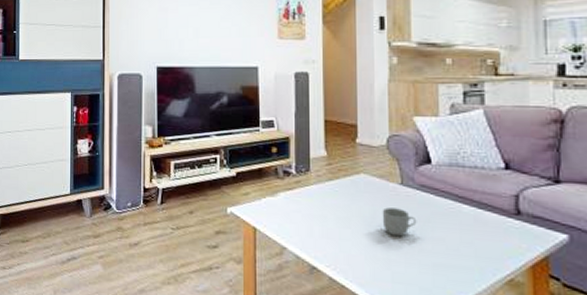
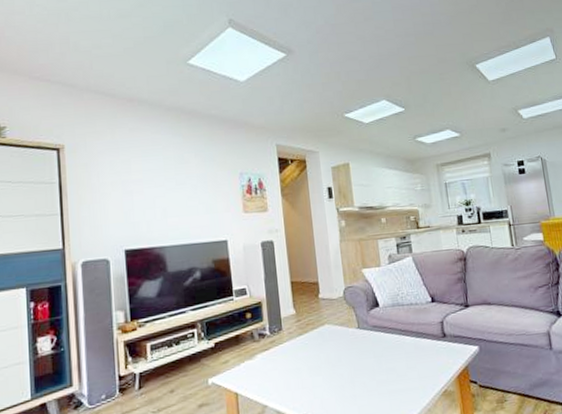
mug: present [382,207,417,237] -> none [345,349,374,375]

